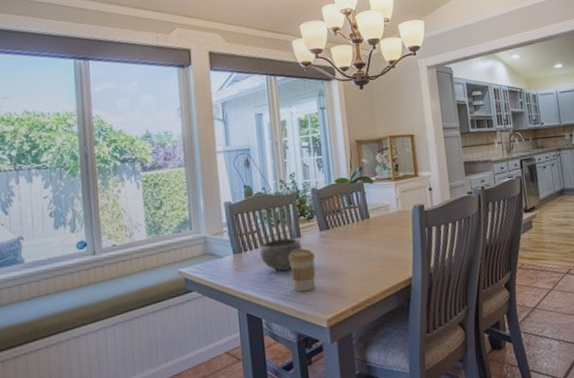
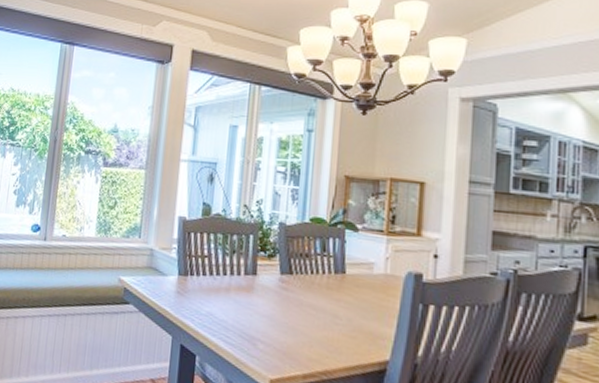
bowl: present [260,238,302,271] -> none [207,270,256,309]
coffee cup: present [288,248,316,292] -> none [237,288,270,340]

